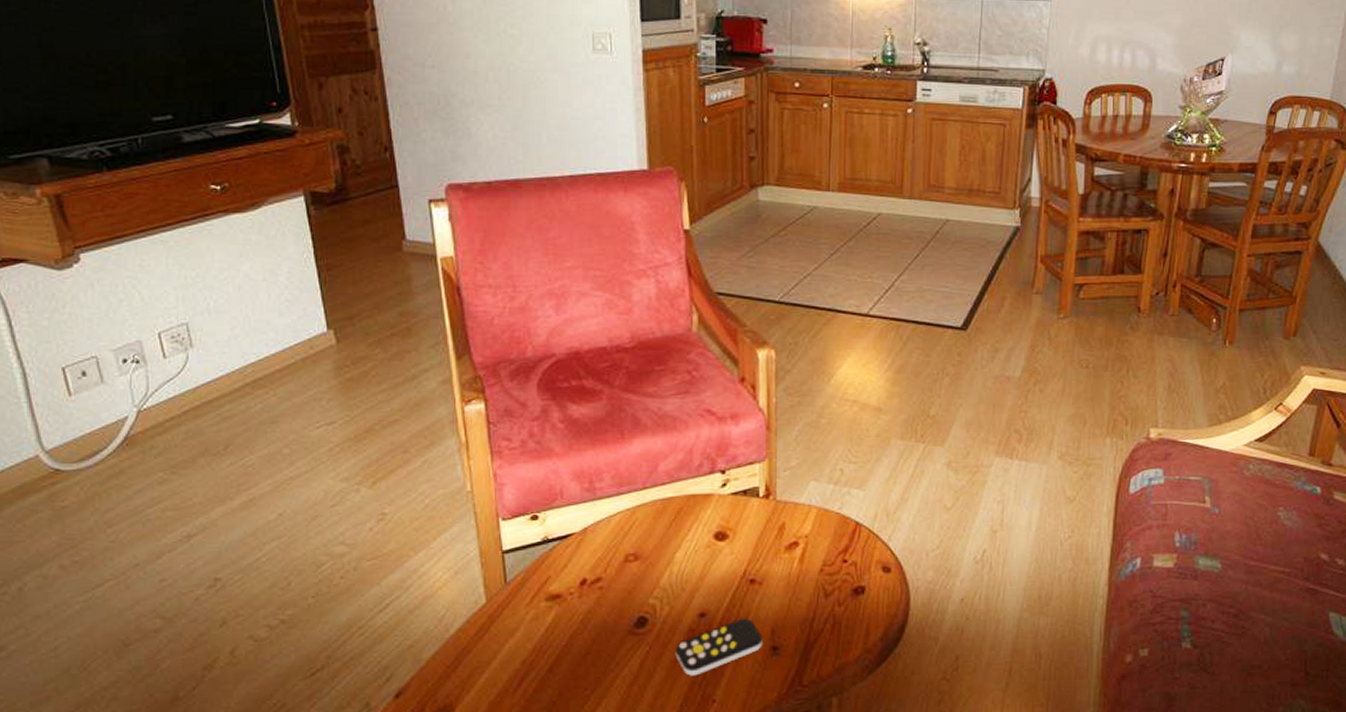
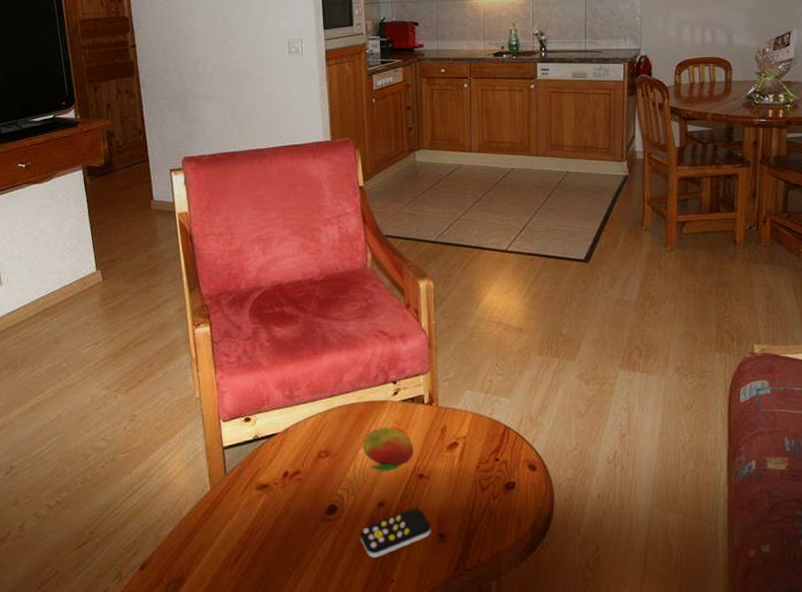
fruit: none [681,525,745,576] -> present [363,427,414,471]

